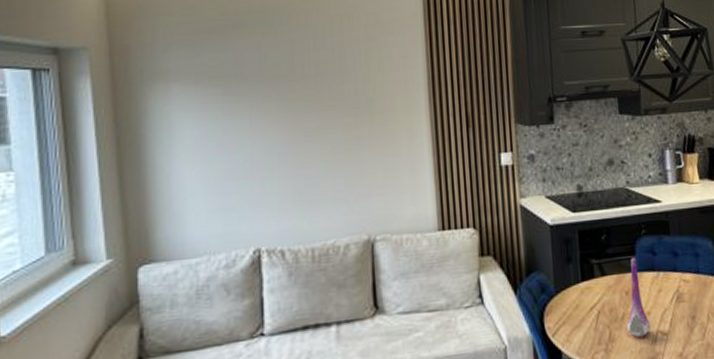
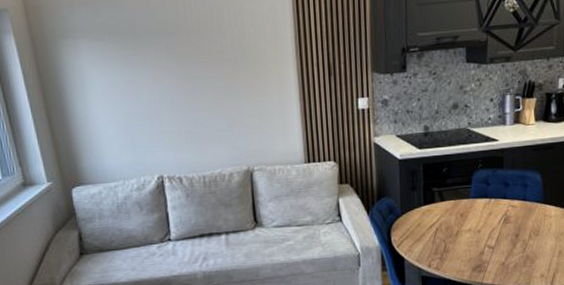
vase: present [627,257,650,337] -> none [460,186,479,249]

